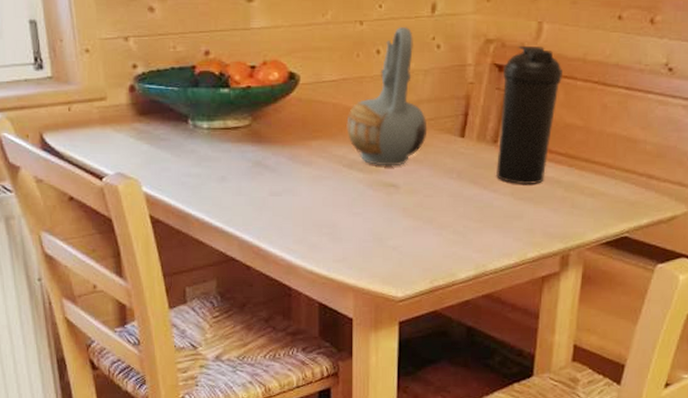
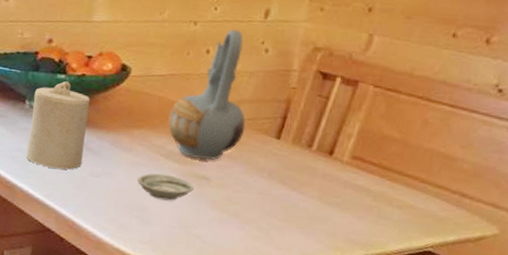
candle: none [196,96,260,191] -> present [26,81,91,170]
saucer: none [322,185,383,213] -> present [137,173,194,201]
water bottle: present [496,45,562,185] -> none [306,55,387,191]

